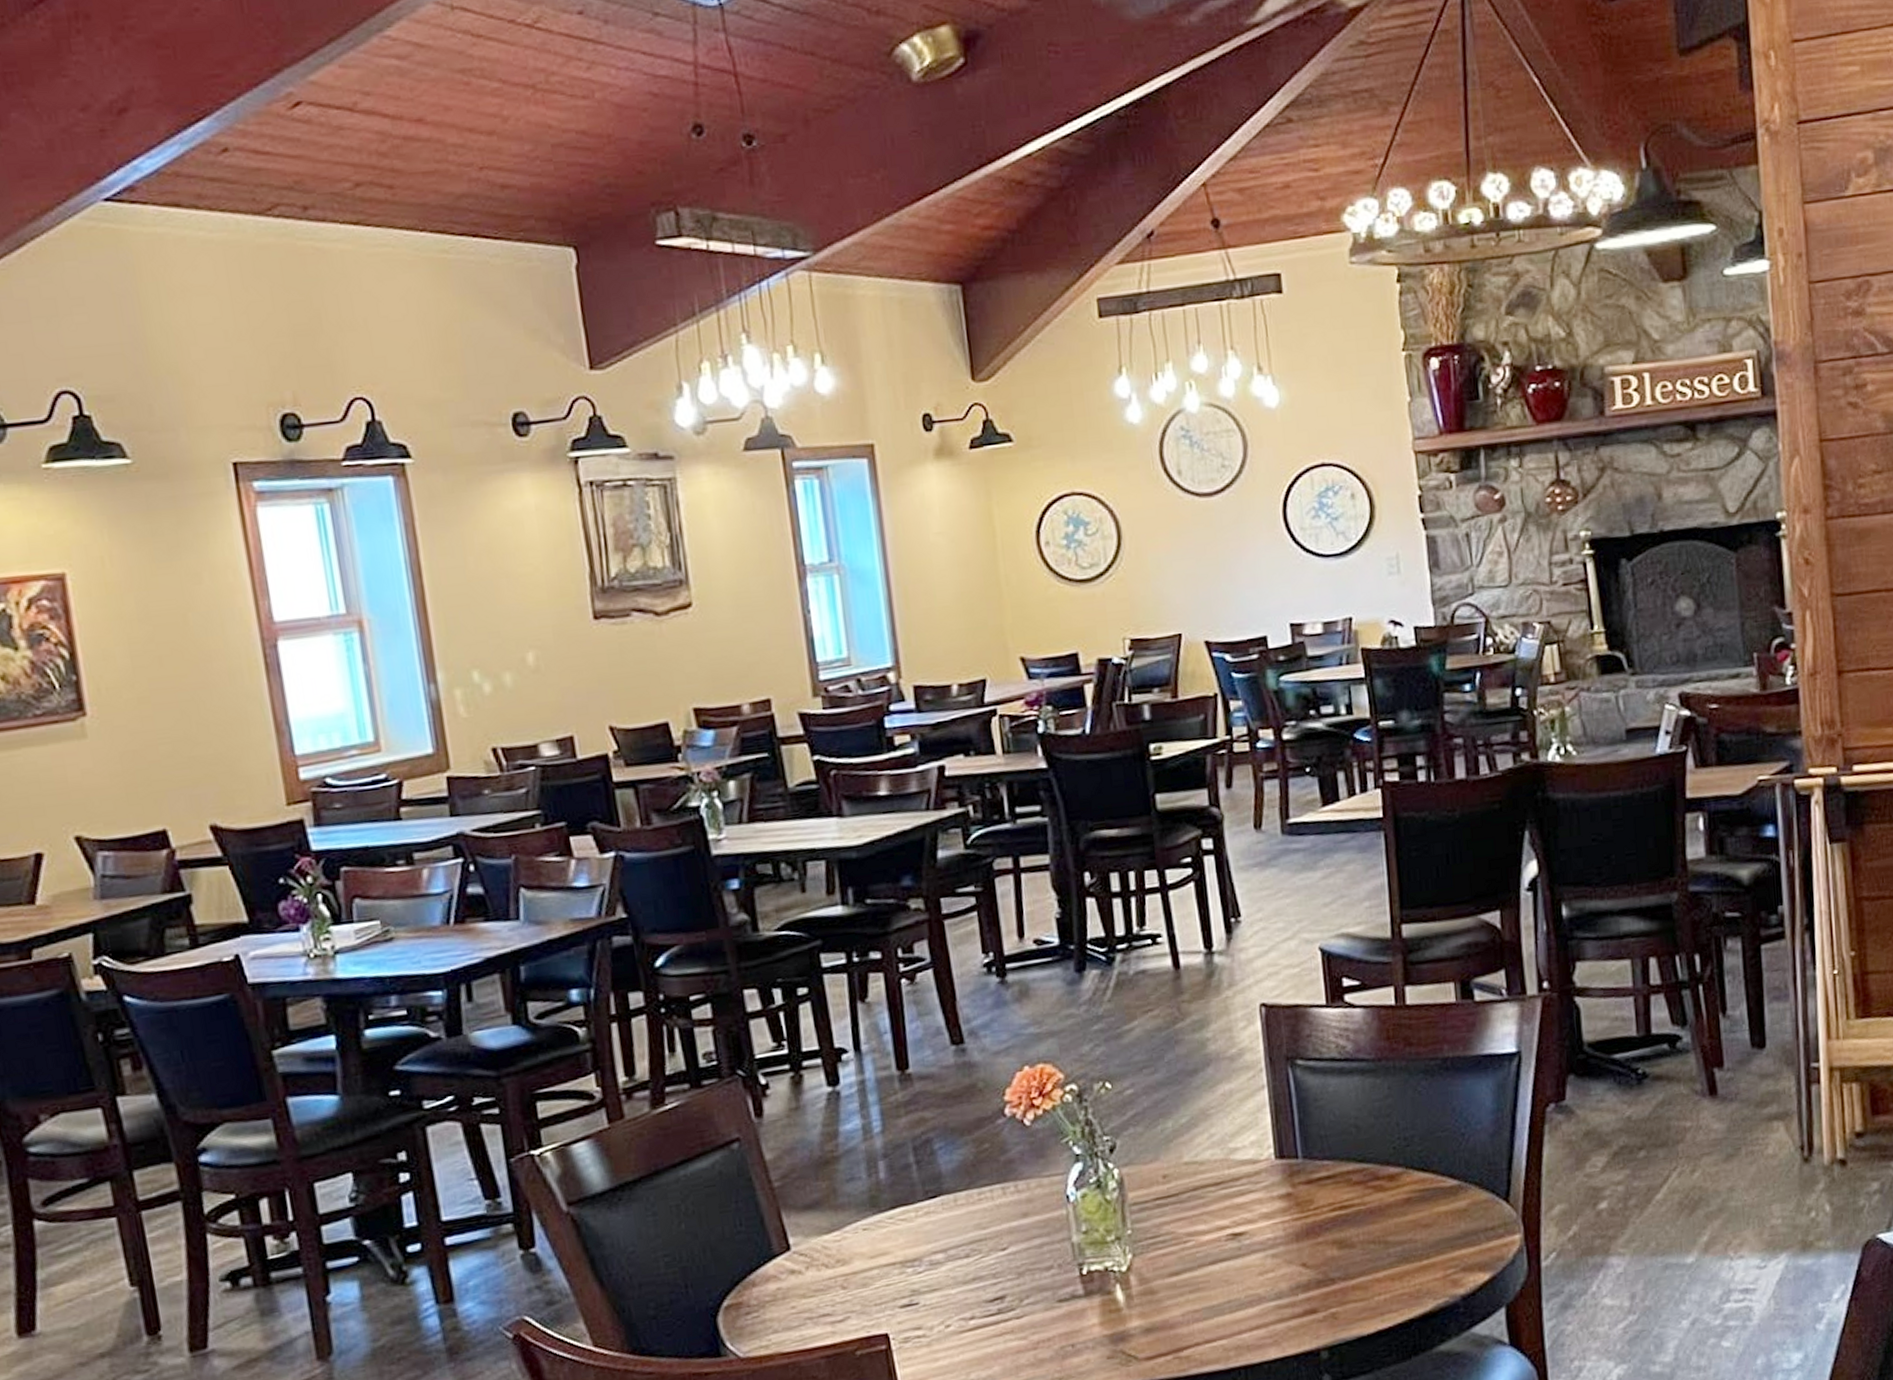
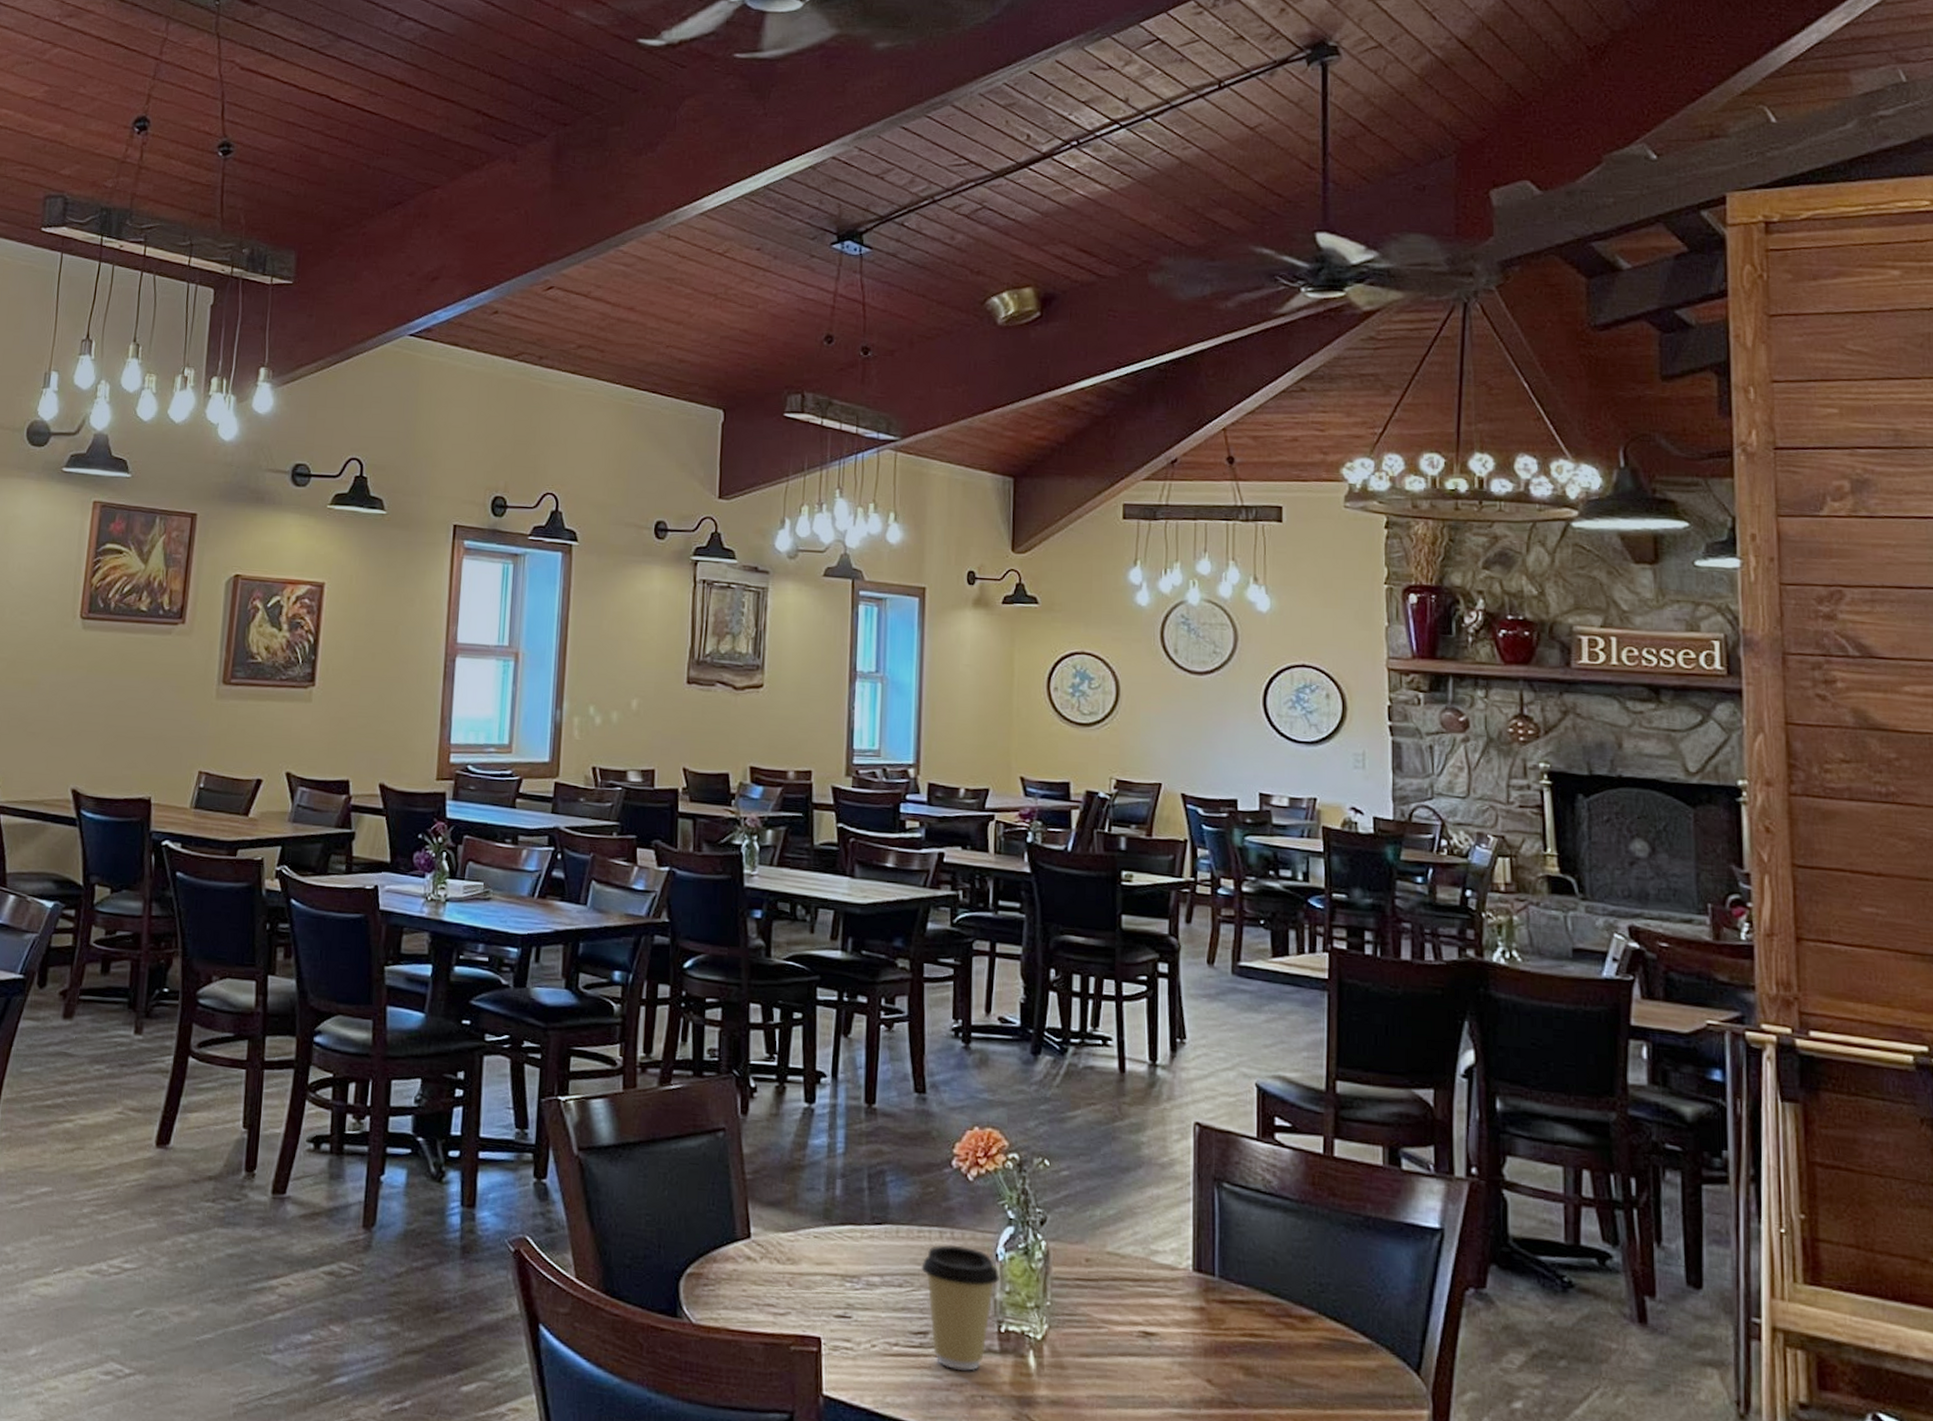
coffee cup: none [987,1195,1074,1326] -> present [921,1244,999,1371]

